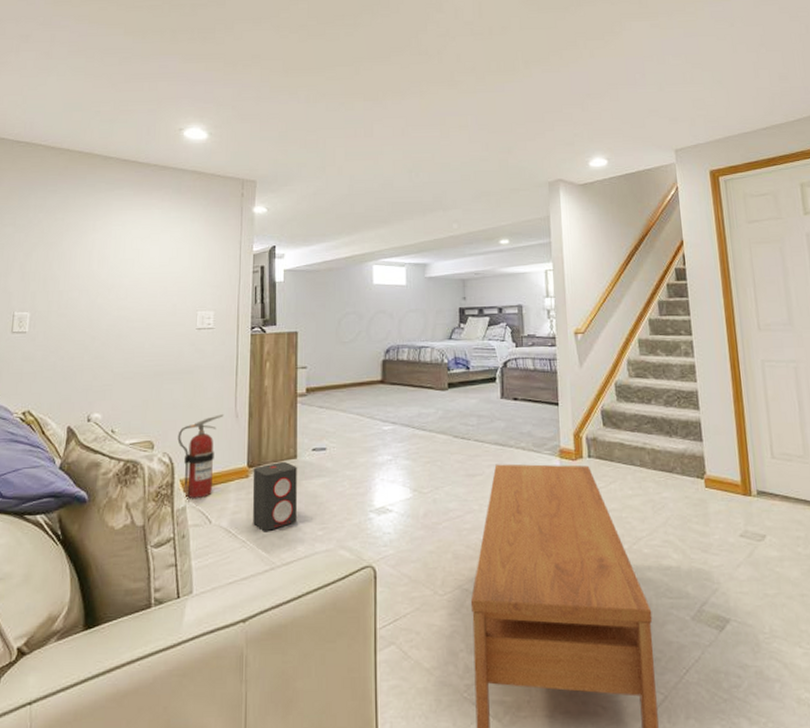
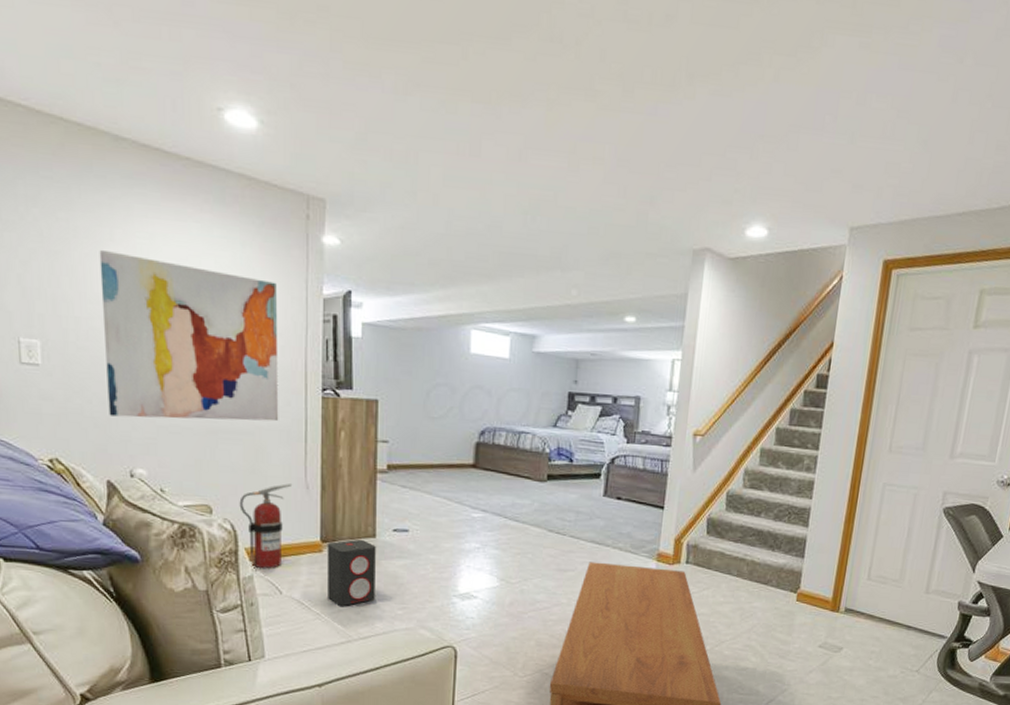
wall art: none [76,237,217,369] -> present [99,249,279,422]

